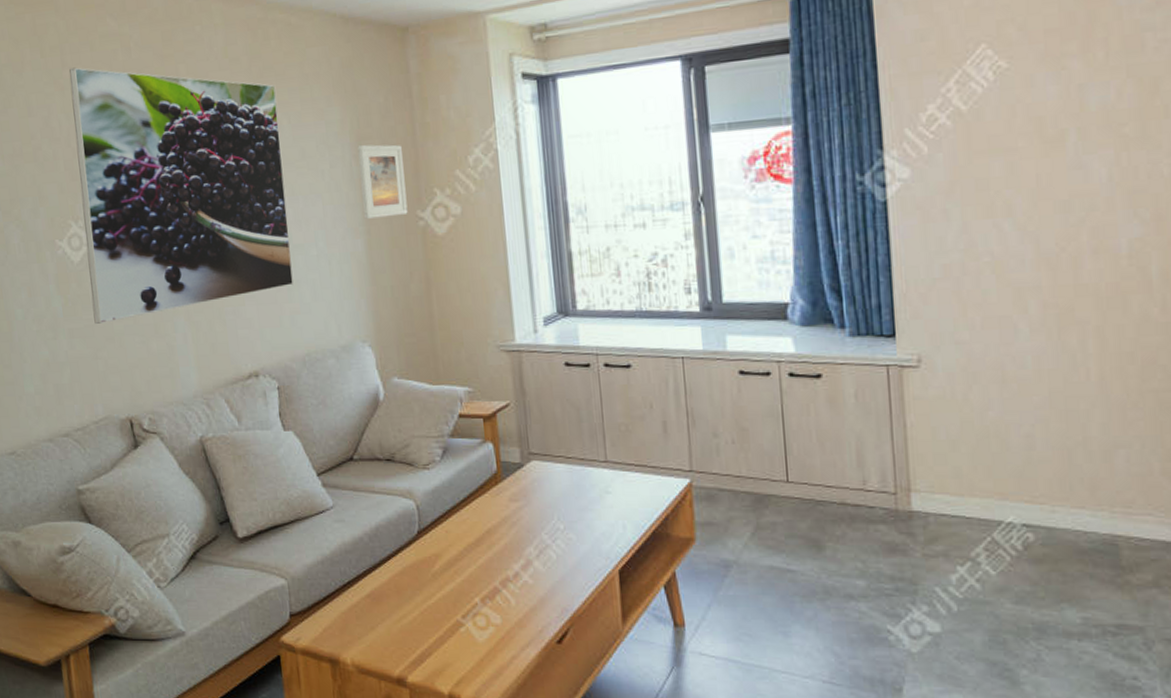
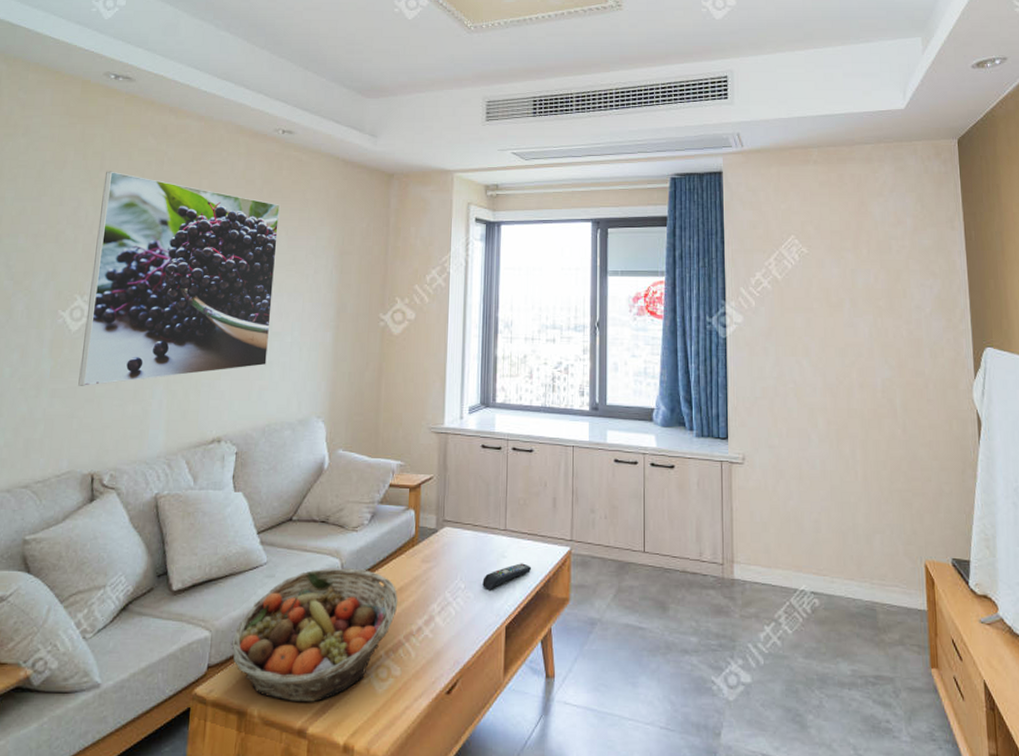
fruit basket: none [309,510,488,652] -> present [231,568,398,703]
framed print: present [357,144,408,219] -> none [335,257,376,317]
remote control: none [585,499,644,530] -> present [482,563,532,590]

